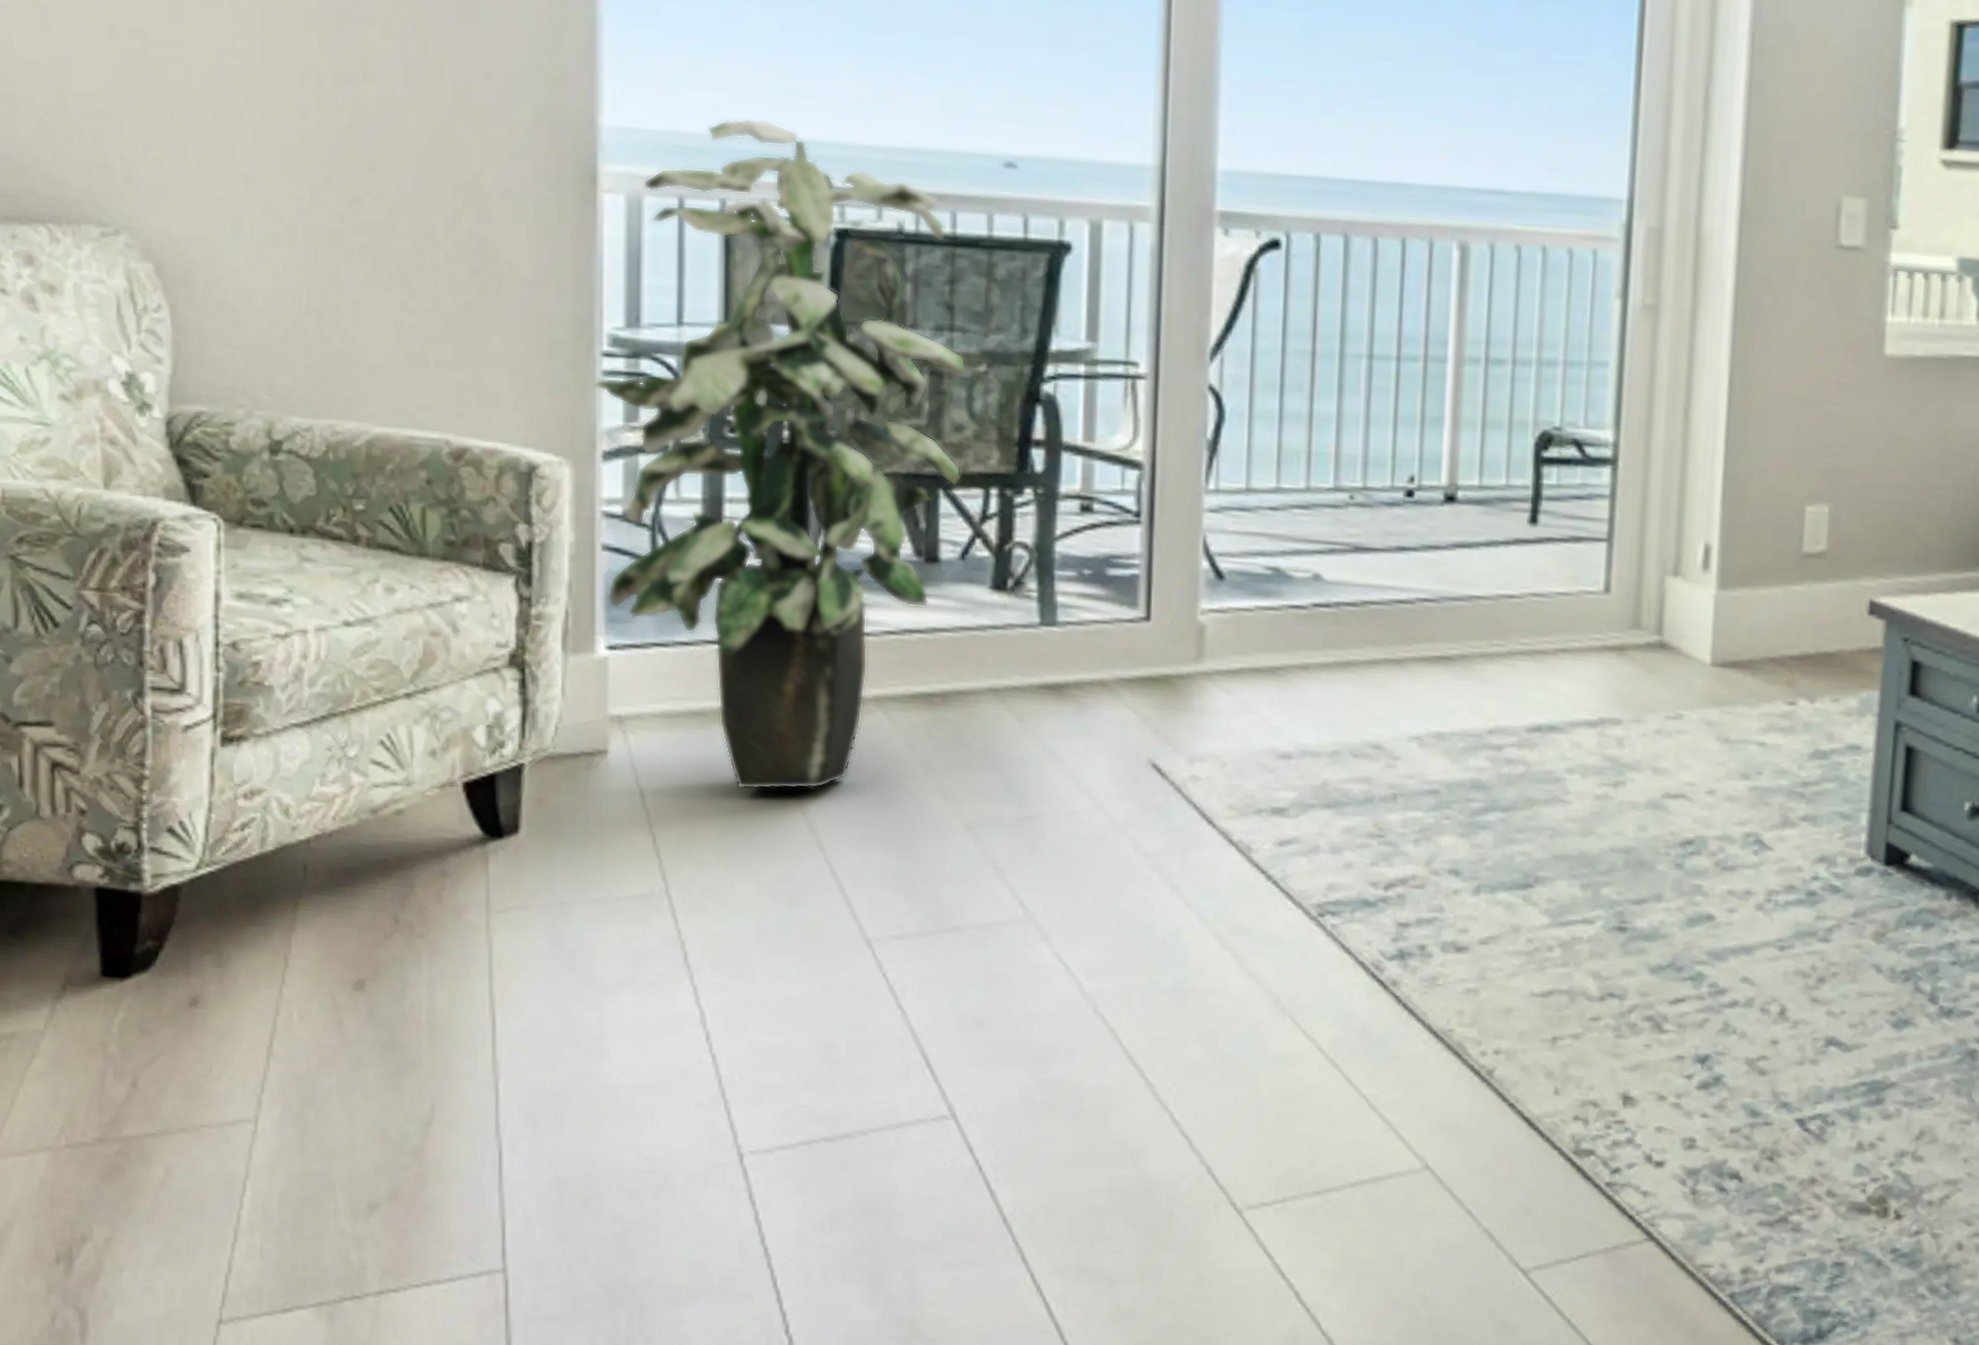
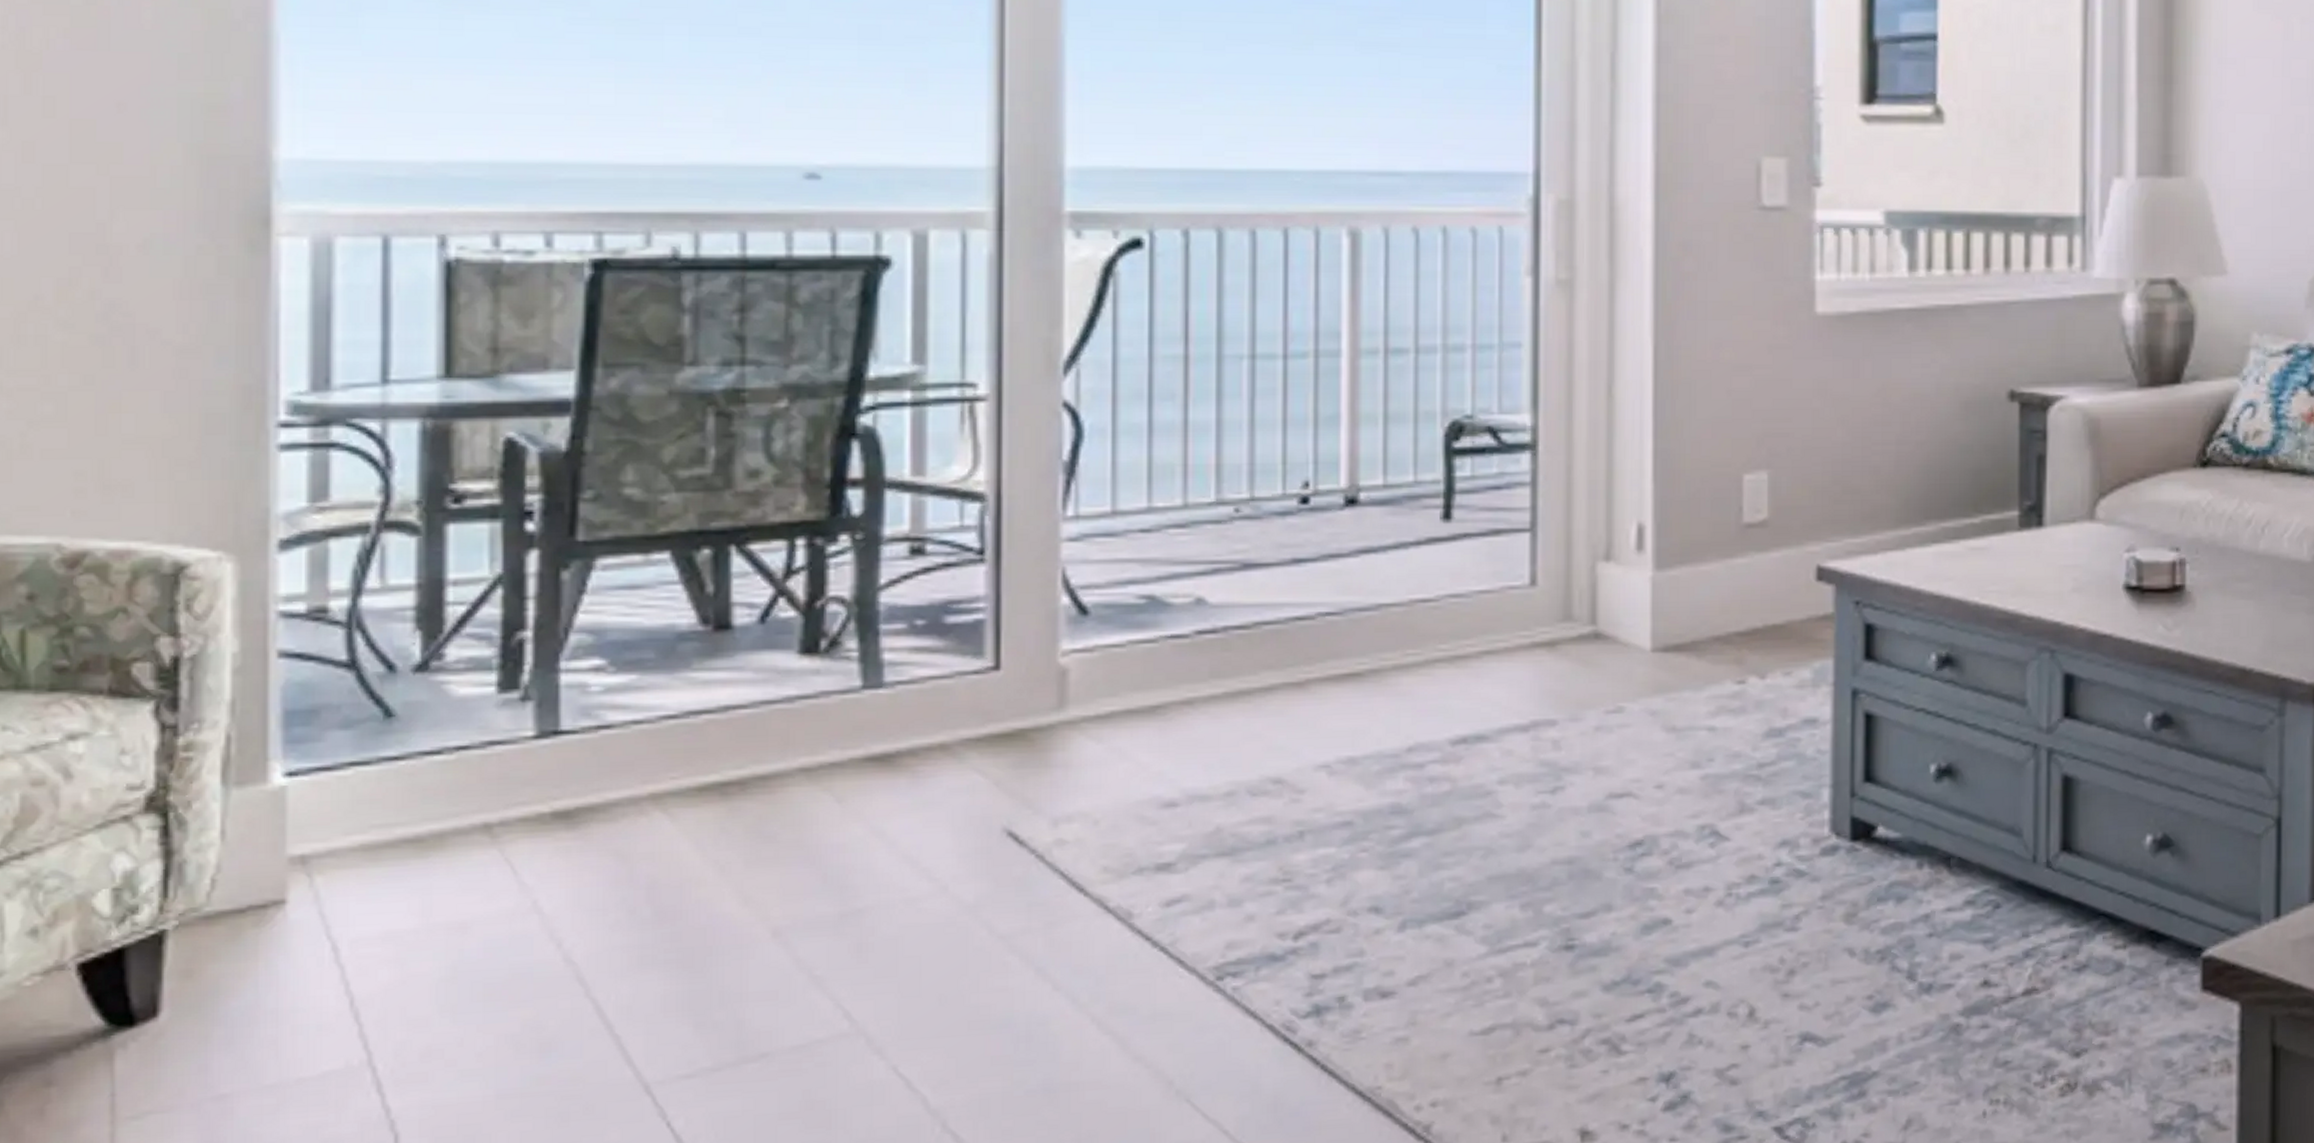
indoor plant: present [593,119,967,790] -> none [266,142,763,925]

